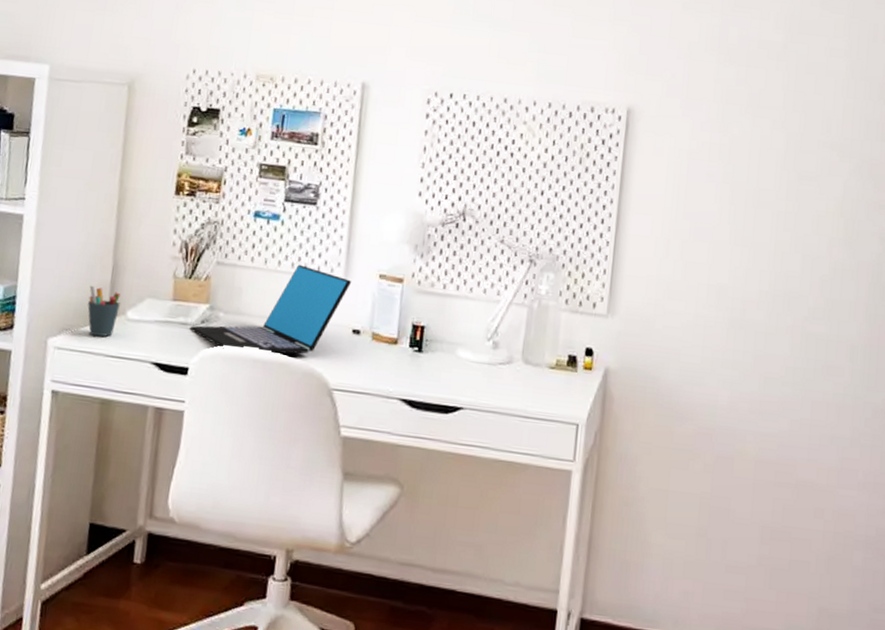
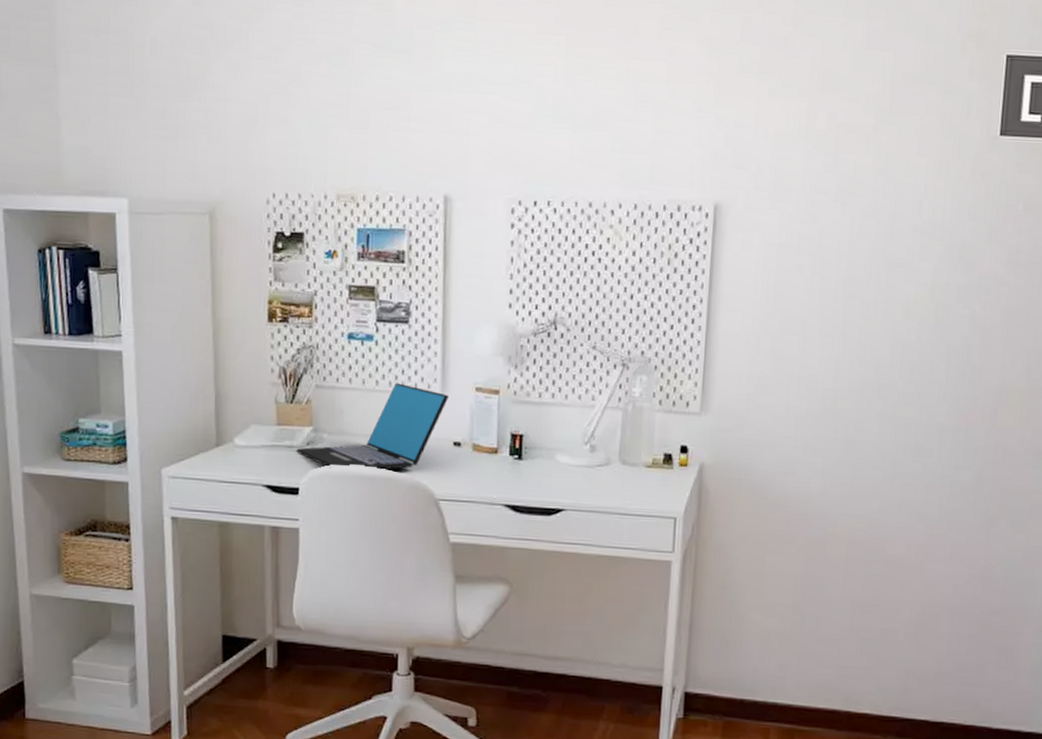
pen holder: present [87,285,120,337] -> none [195,415,227,464]

